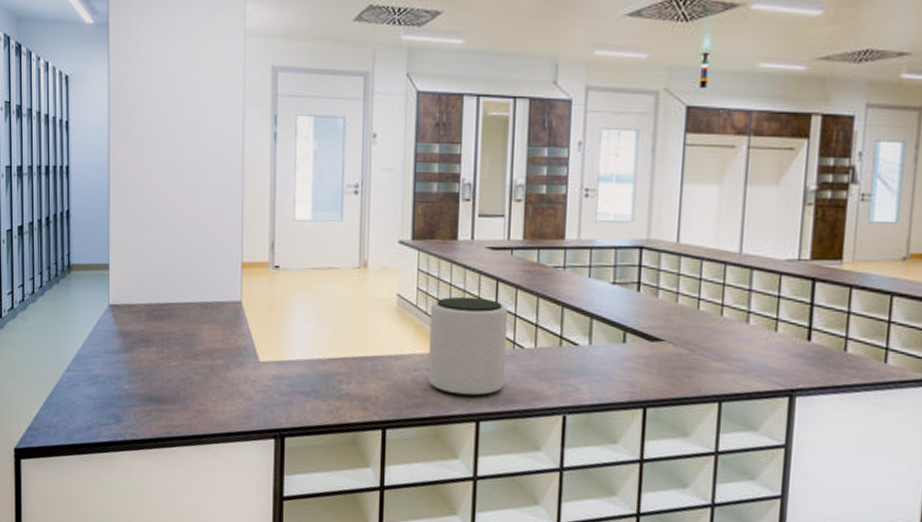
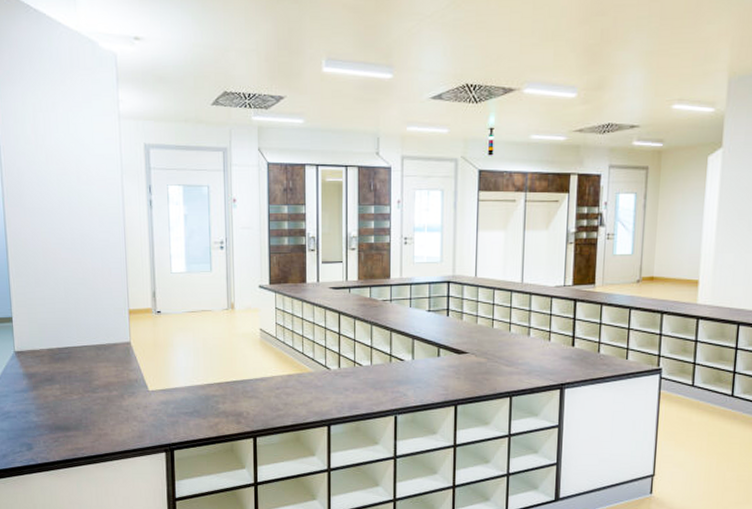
plant pot: present [427,296,508,397] -> none [287,328,349,407]

